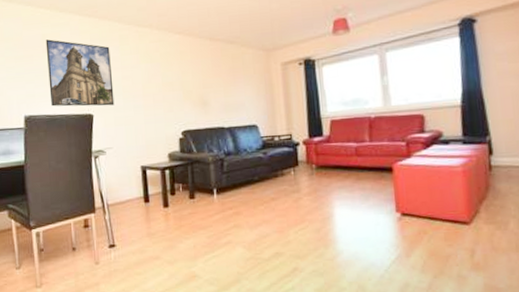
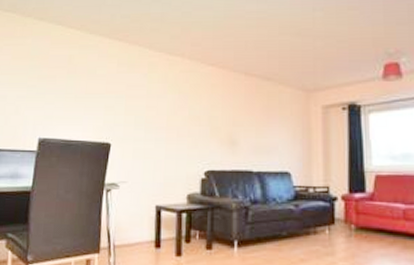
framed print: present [45,39,115,107] -> none [68,61,137,136]

